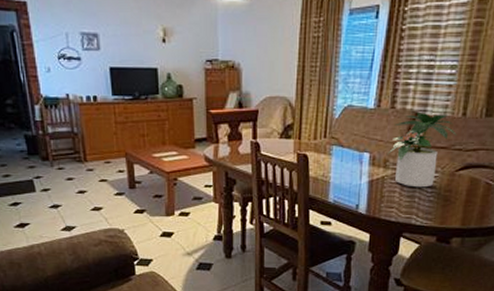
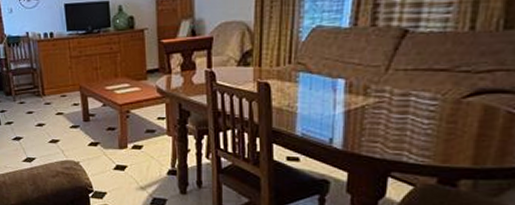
potted plant: present [386,113,457,188] -> none [366,29,463,119]

